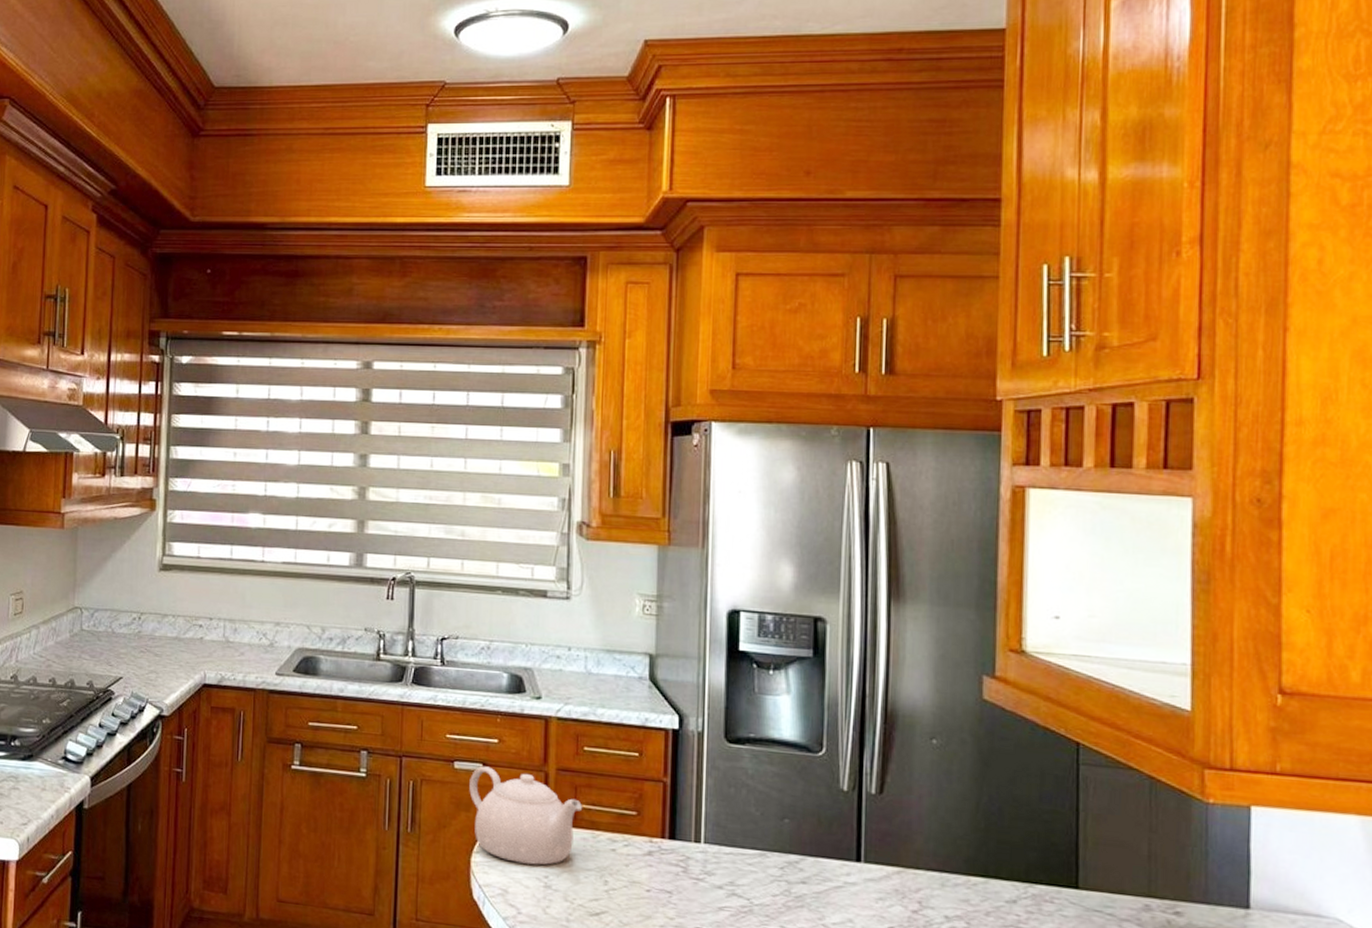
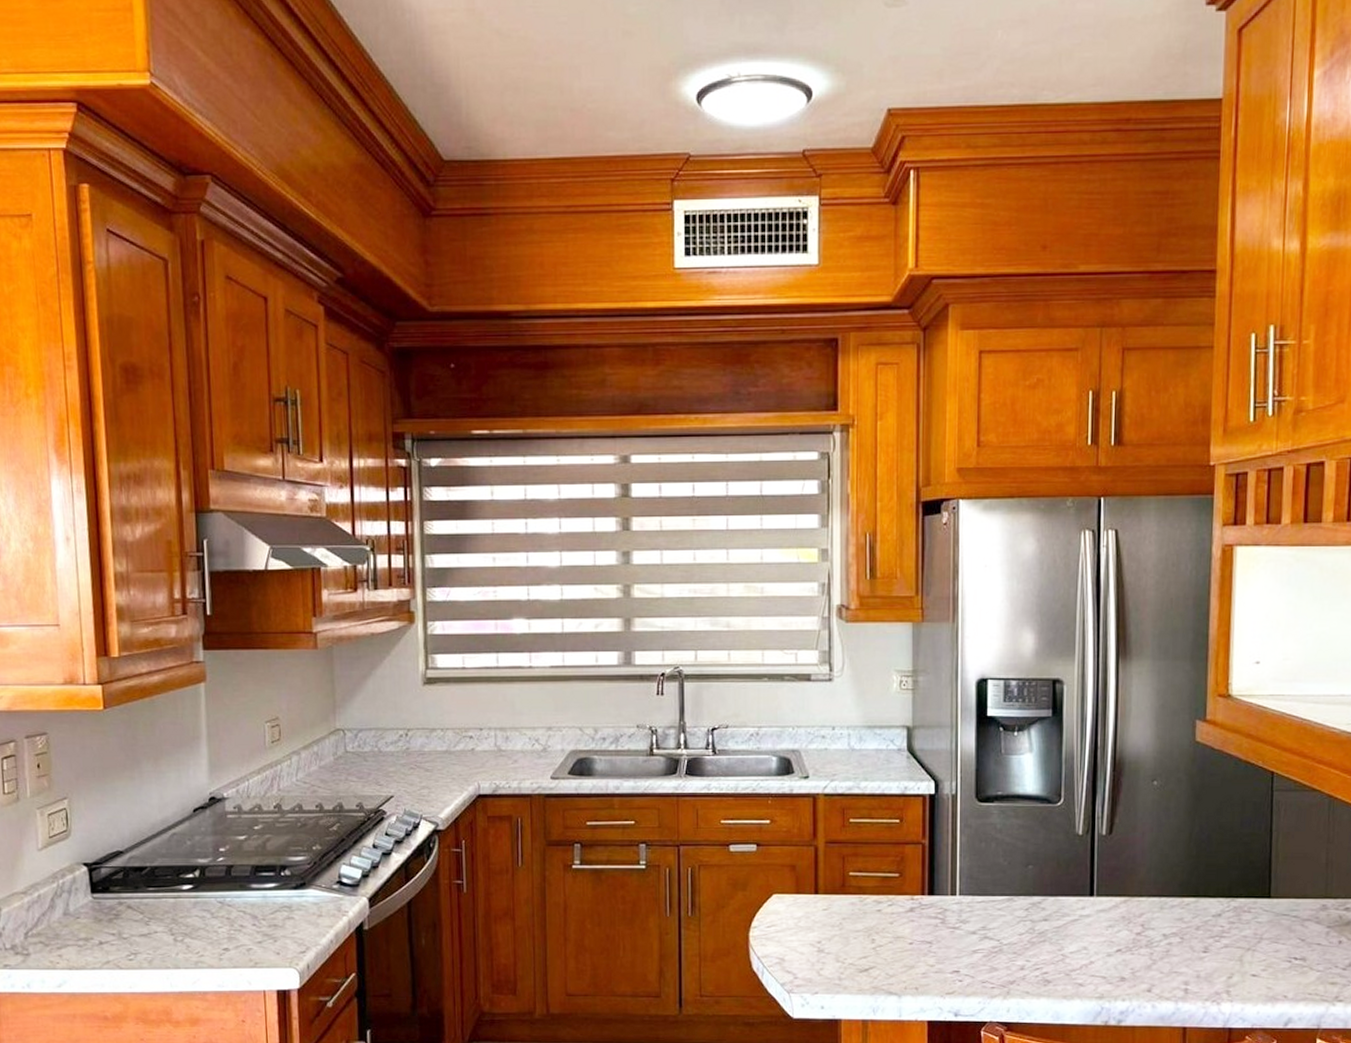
teapot: present [469,766,583,865] -> none [745,846,851,932]

